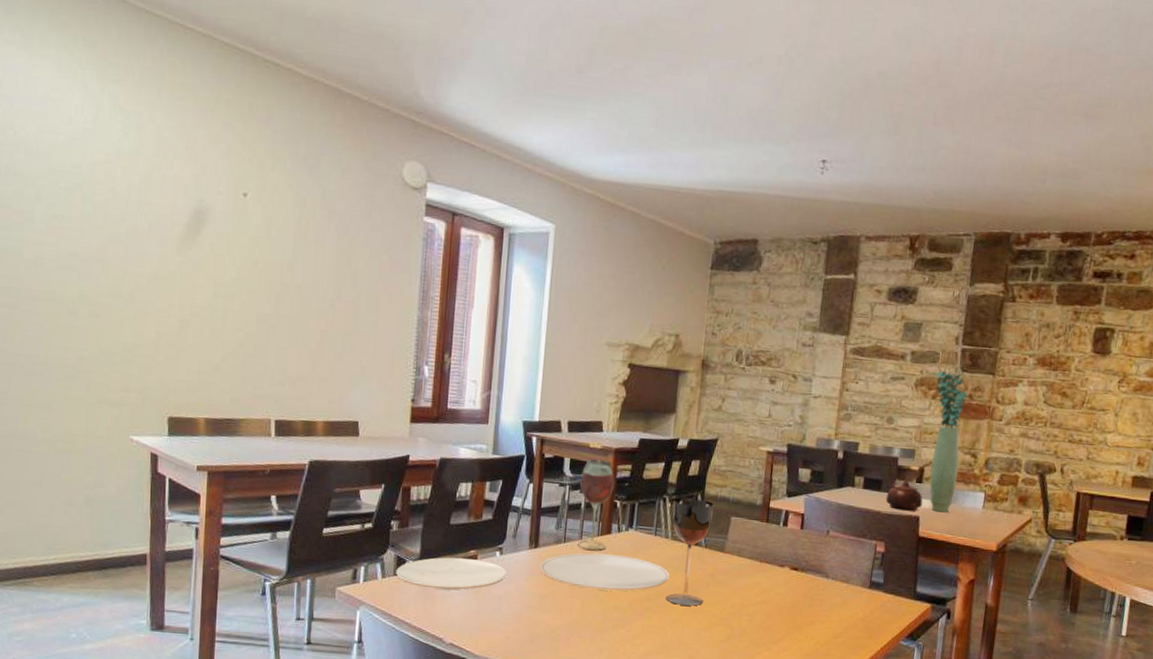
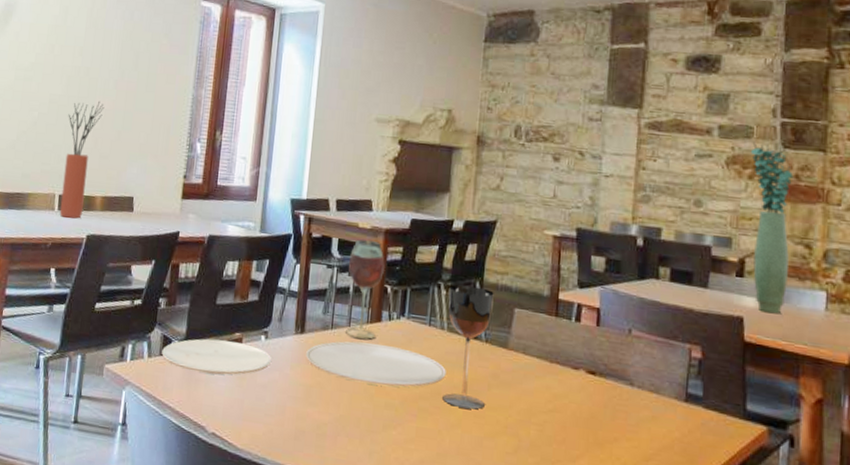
vase: none [277,321,321,445] -> present [59,100,105,219]
teapot: present [885,479,923,511] -> none [698,272,747,310]

